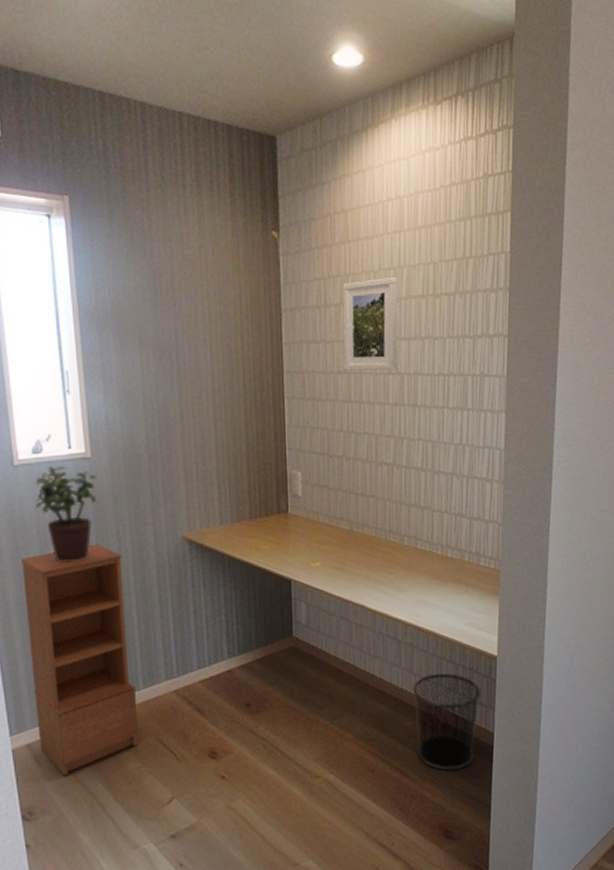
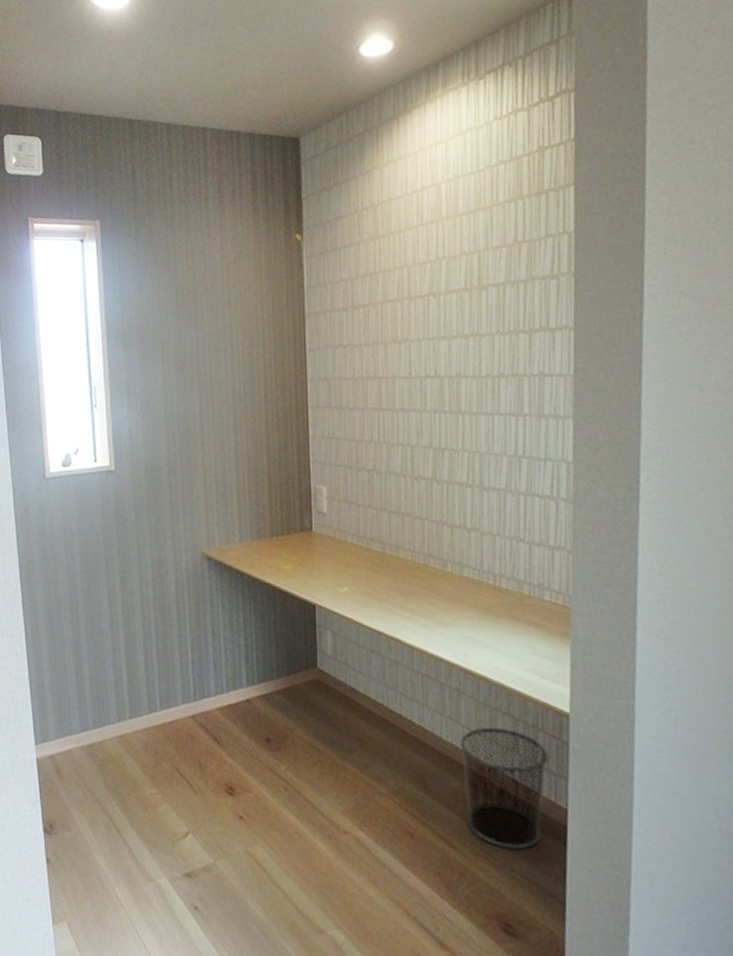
bookcase: present [20,544,139,775] -> none [49,557,155,792]
potted plant: present [36,465,97,563] -> none [64,478,120,575]
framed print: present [343,277,398,371] -> none [372,271,436,376]

